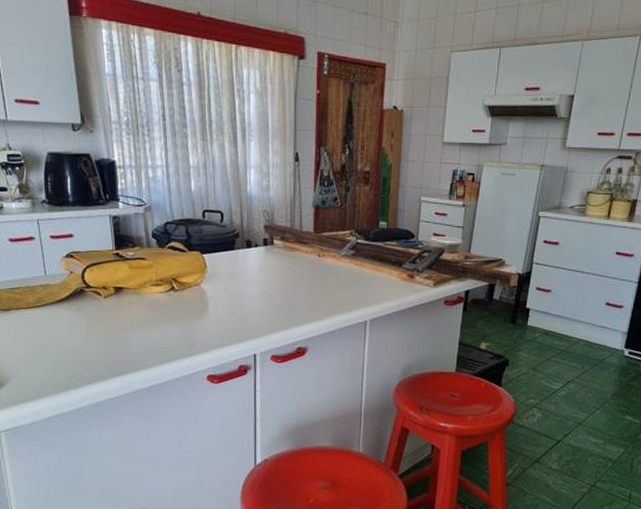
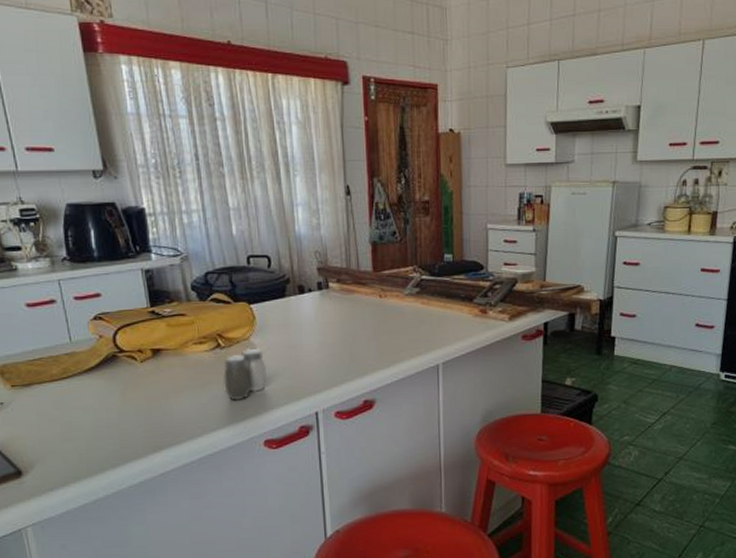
salt and pepper shaker: none [175,293,213,339] -> present [223,348,267,401]

